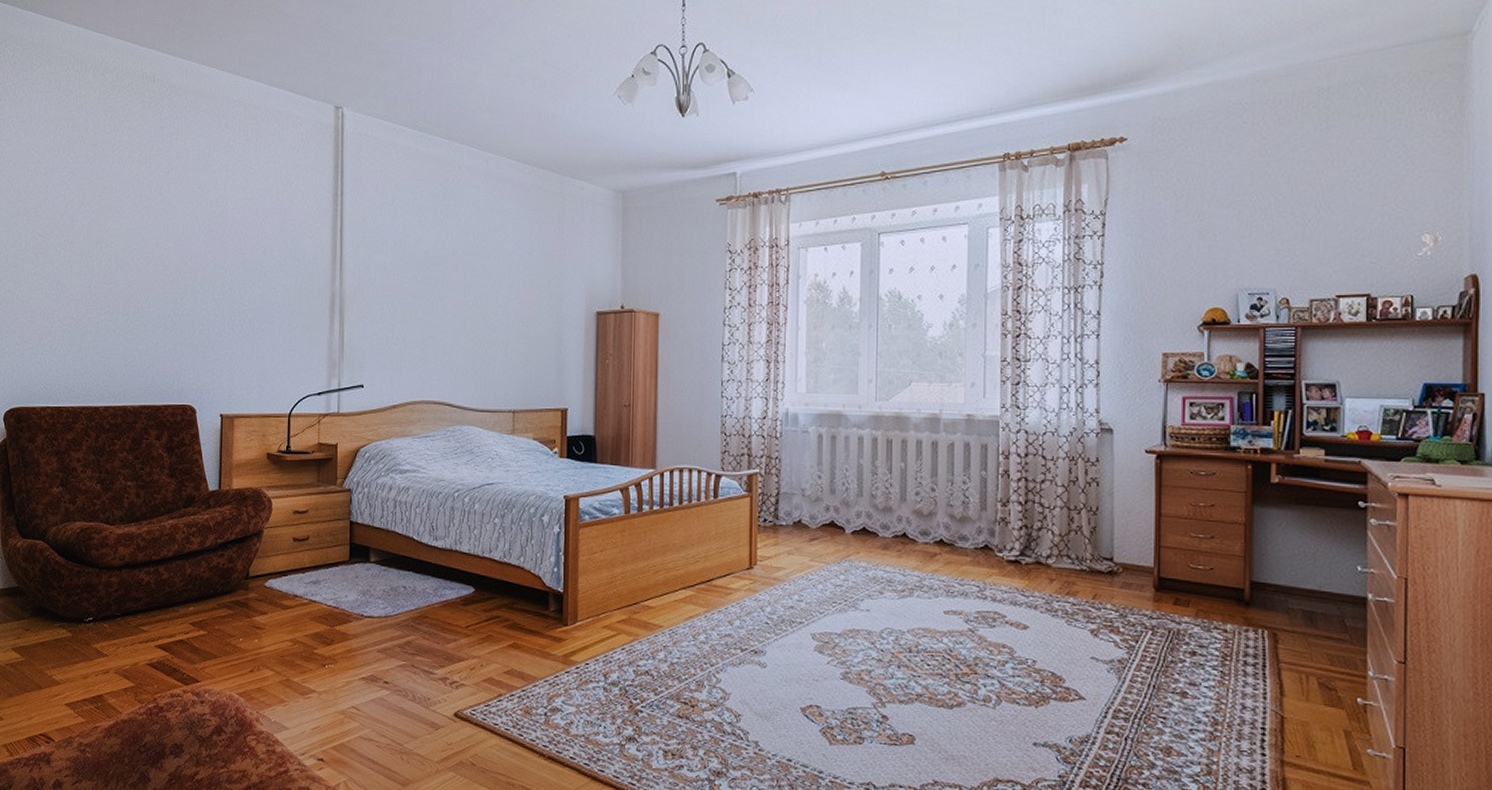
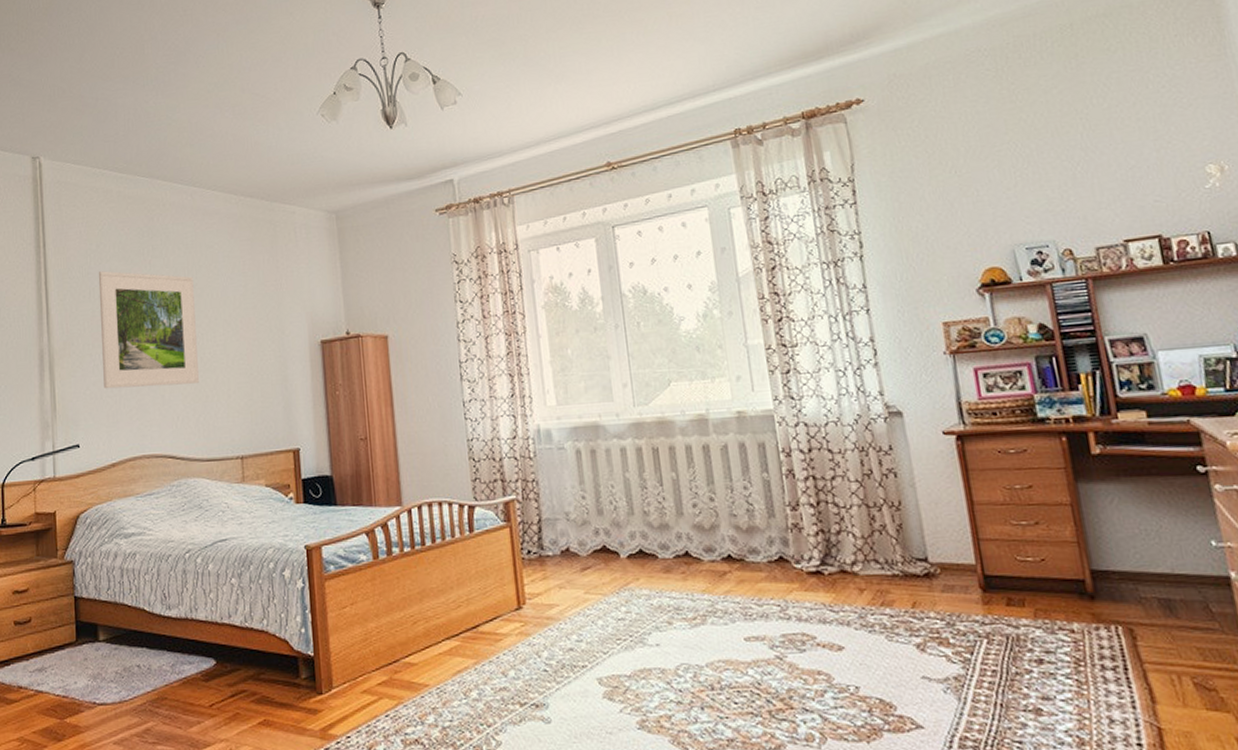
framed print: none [390,225,482,339] -> present [98,271,199,389]

